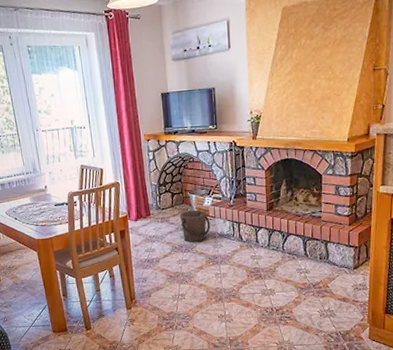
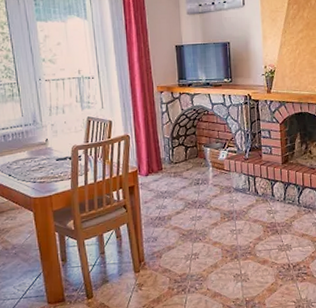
bucket: present [179,209,210,242] -> none [193,163,226,198]

